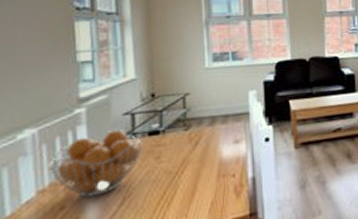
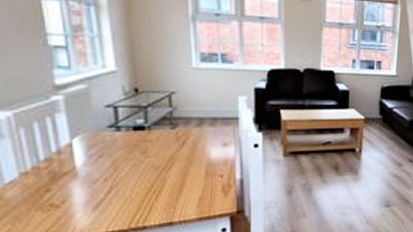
fruit basket: present [48,130,142,198] -> none [28,122,127,183]

